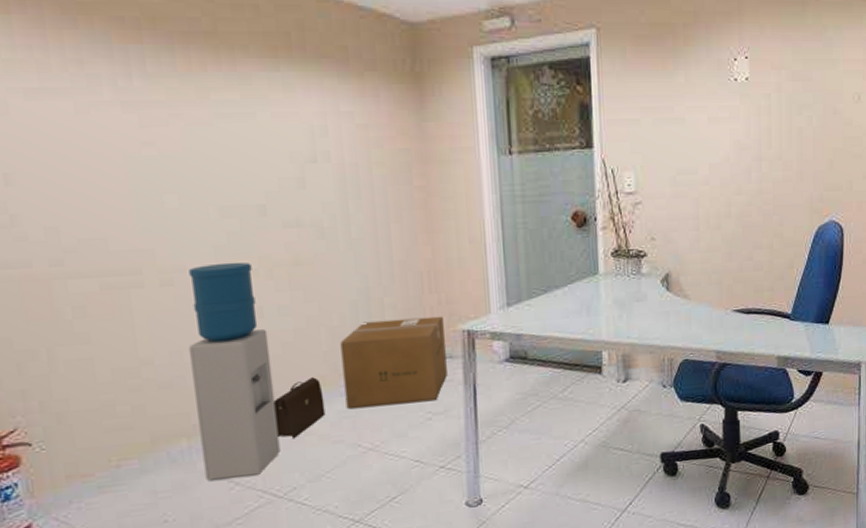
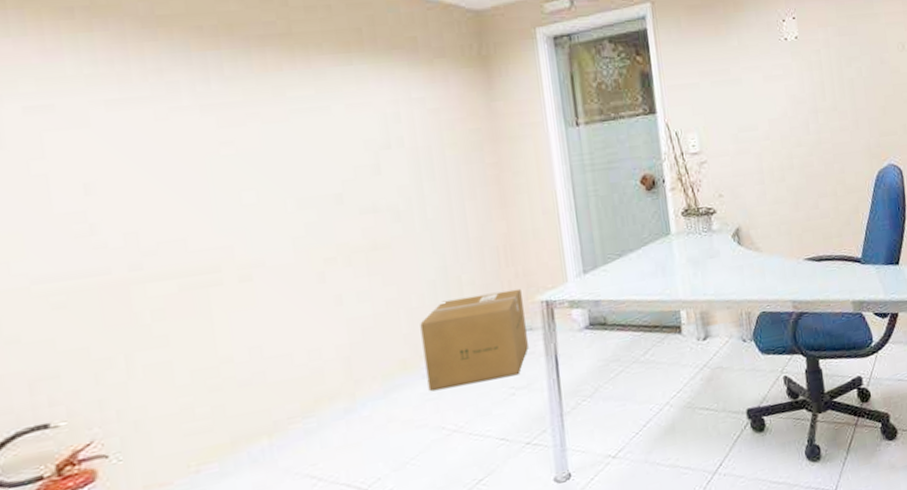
water cooler: present [189,262,281,481] -> none [267,251,364,479]
briefcase: present [273,377,326,439] -> none [355,361,408,428]

